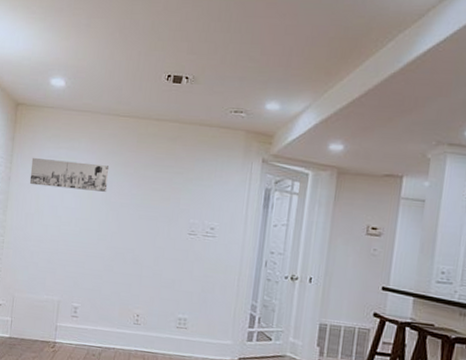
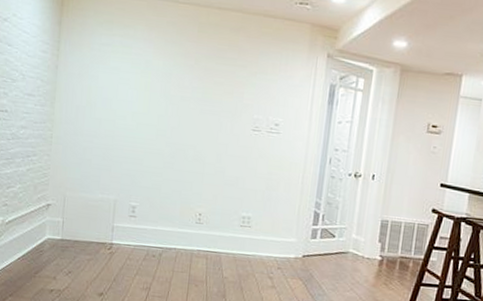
wall art: present [29,157,110,192] -> none [79,44,168,84]

